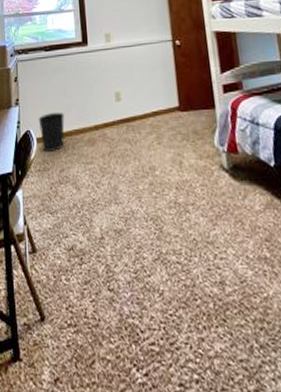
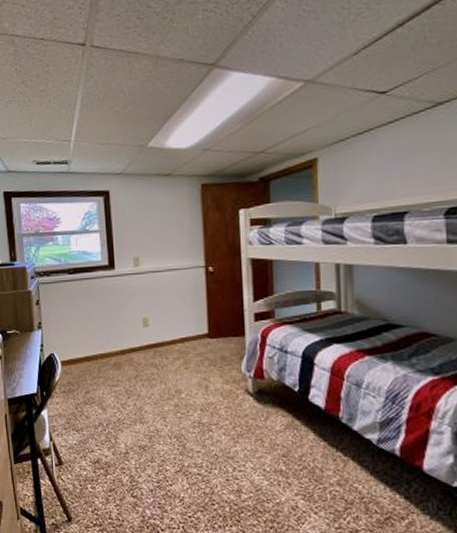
wastebasket: present [38,112,65,153] -> none [62,336,90,375]

